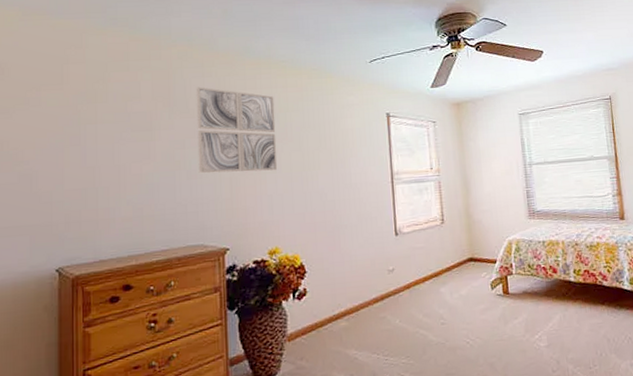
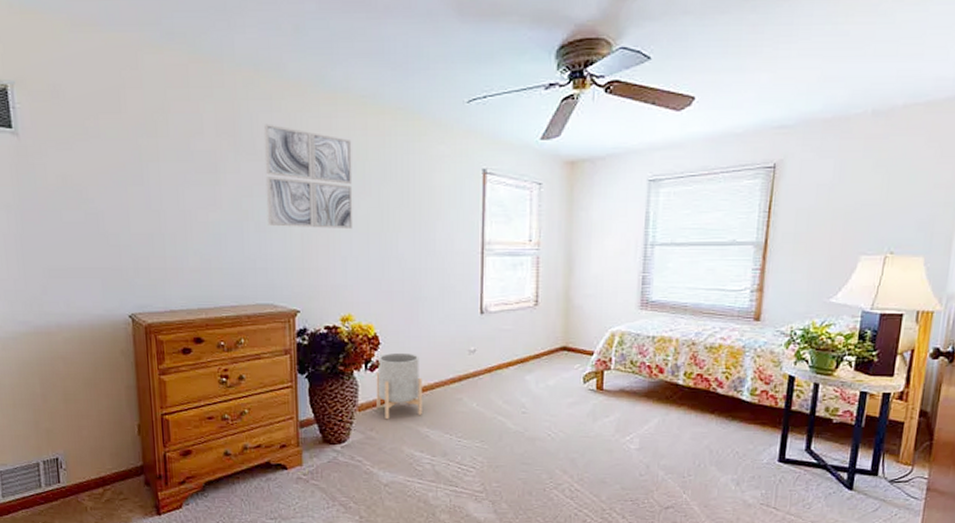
planter: none [304,278,350,347] -> present [376,352,422,420]

